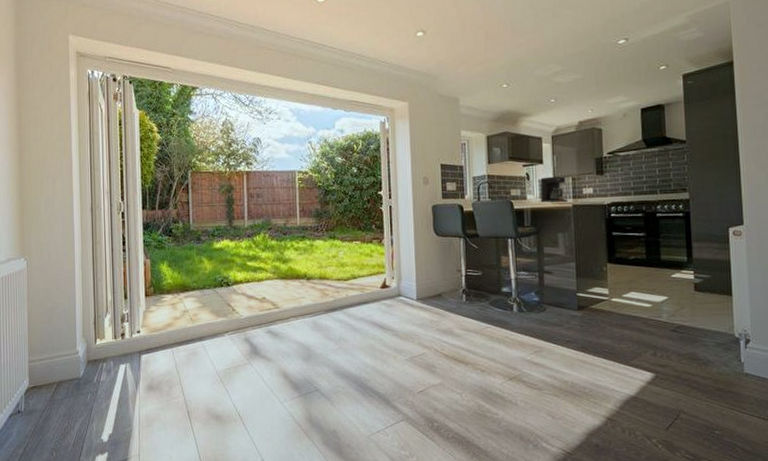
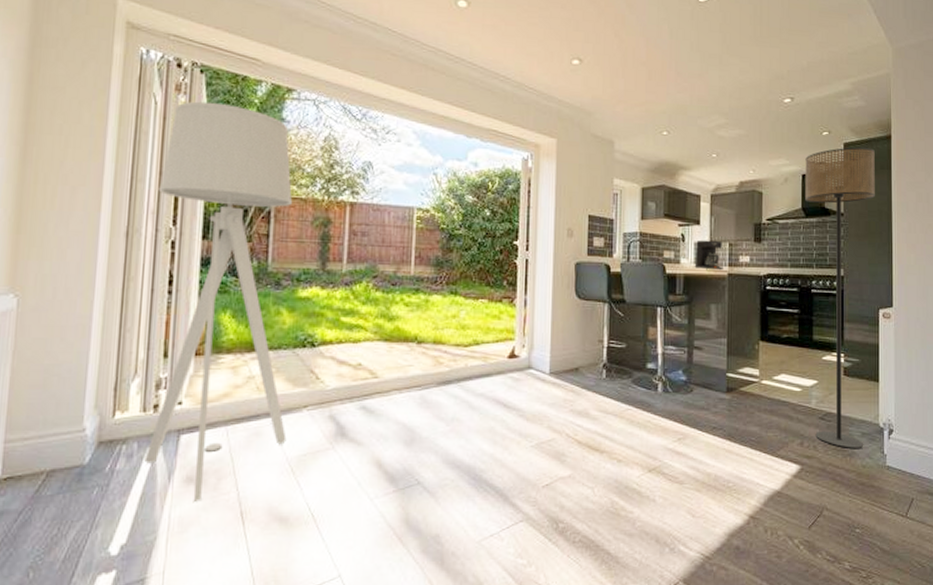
floor lamp: none [109,104,215,404] -> present [145,101,293,502]
floor lamp: none [643,76,719,359] -> present [805,147,875,450]

